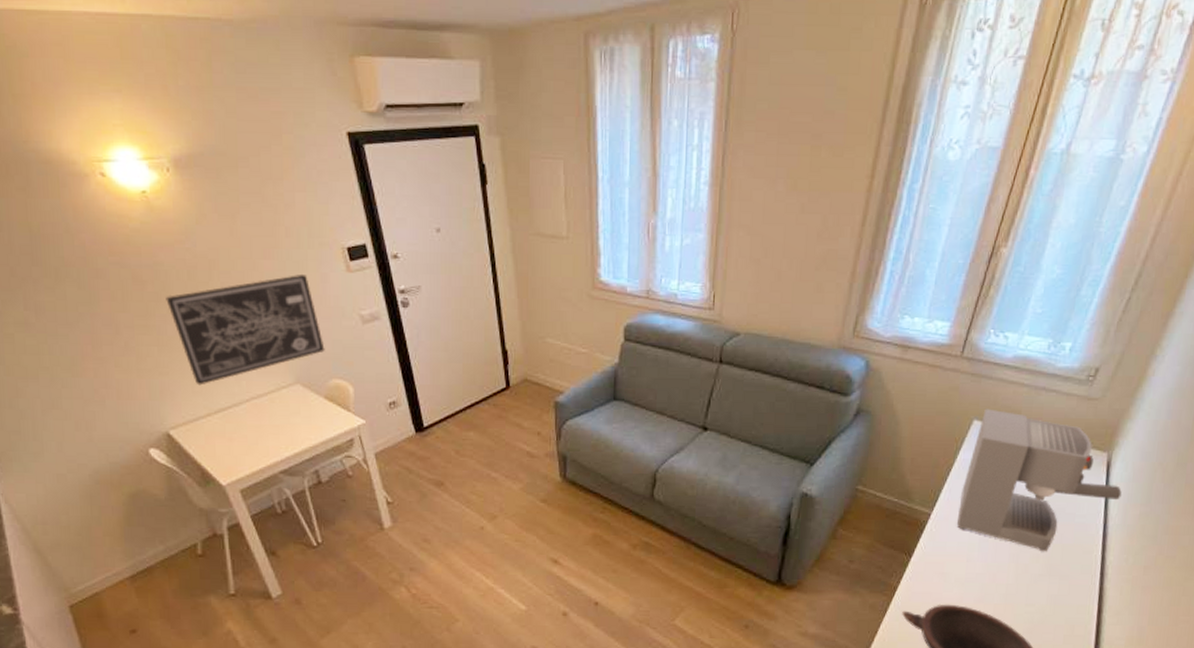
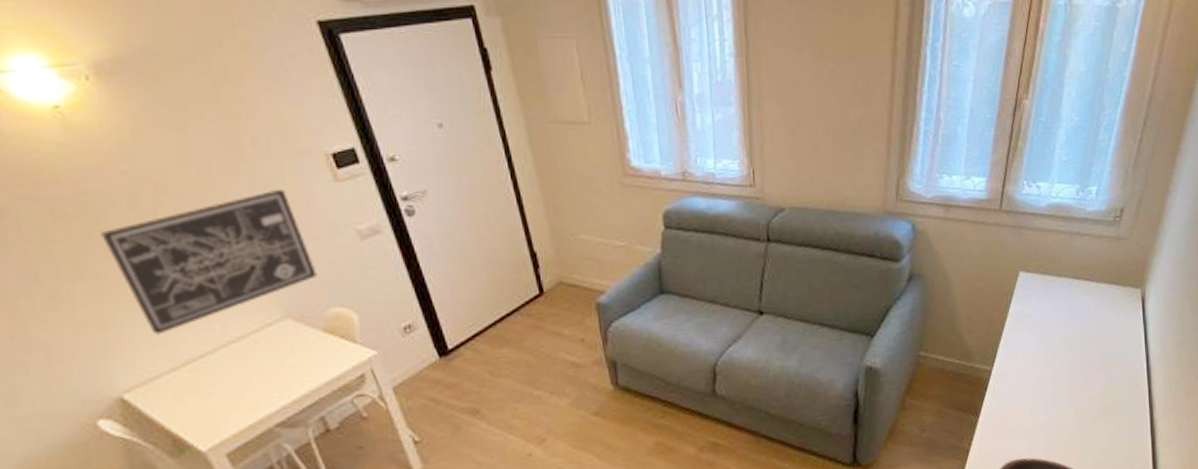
coffee maker: present [957,408,1122,552] -> none [1016,259,1158,393]

